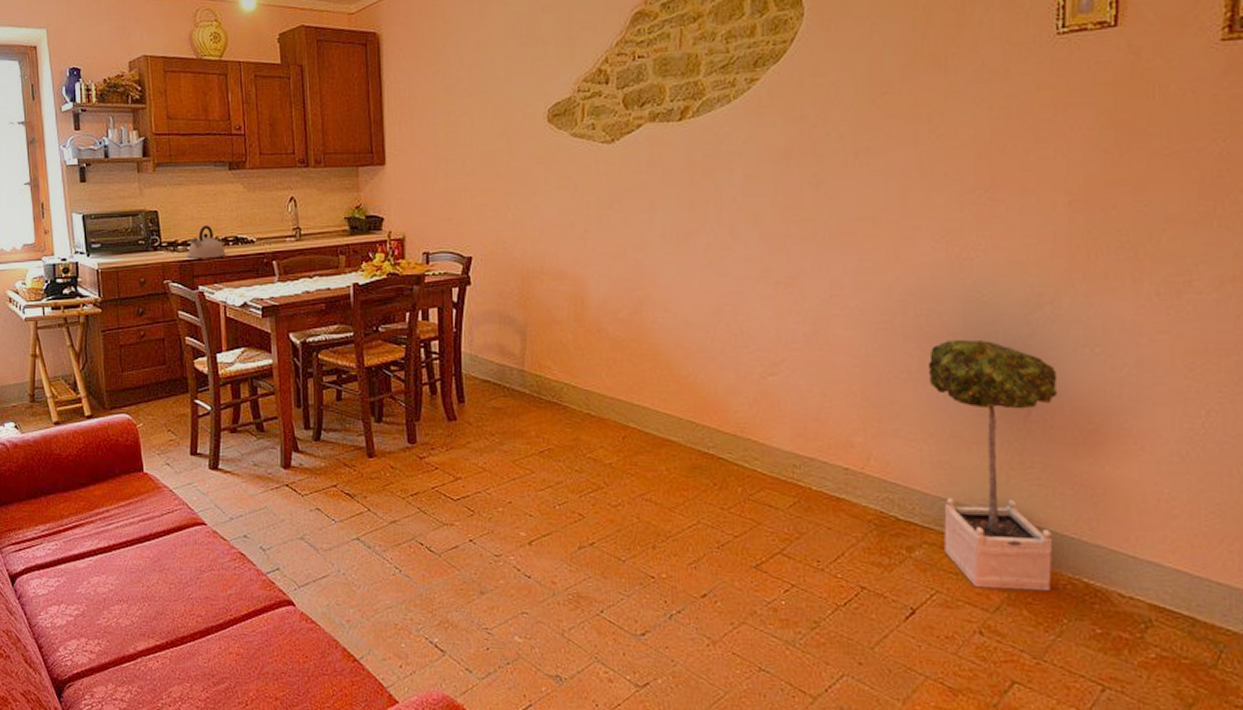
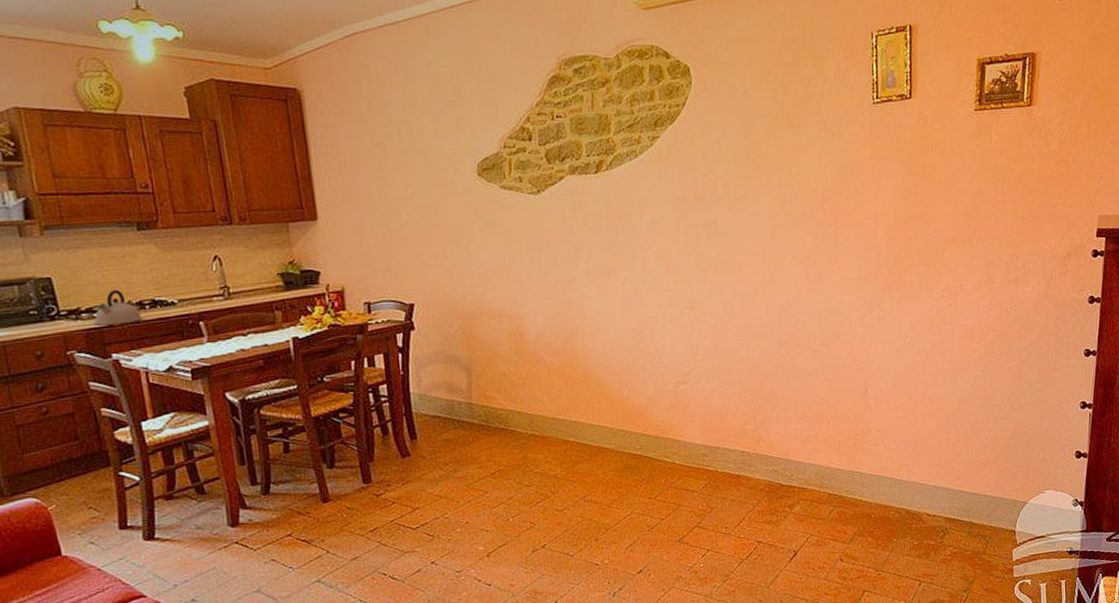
potted tree: present [928,339,1058,592] -> none [797,340,886,527]

